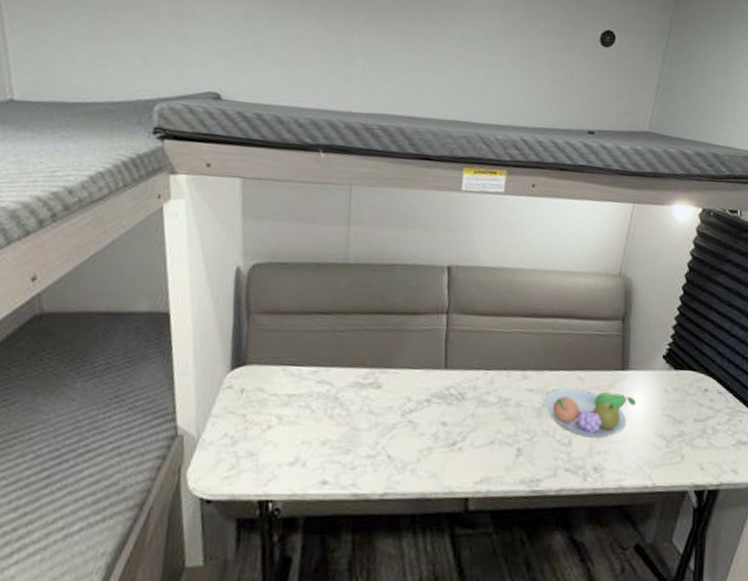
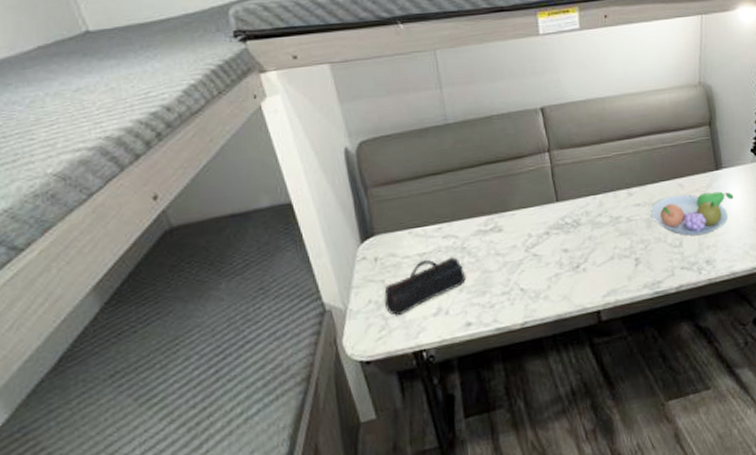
pencil case: none [241,402,333,458] -> present [384,257,467,316]

